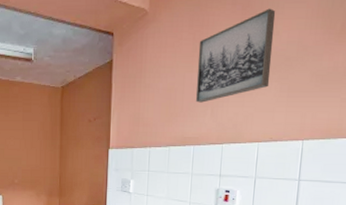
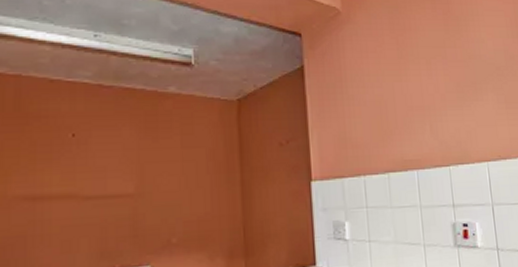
wall art: present [195,8,276,103] -> none [403,15,486,117]

